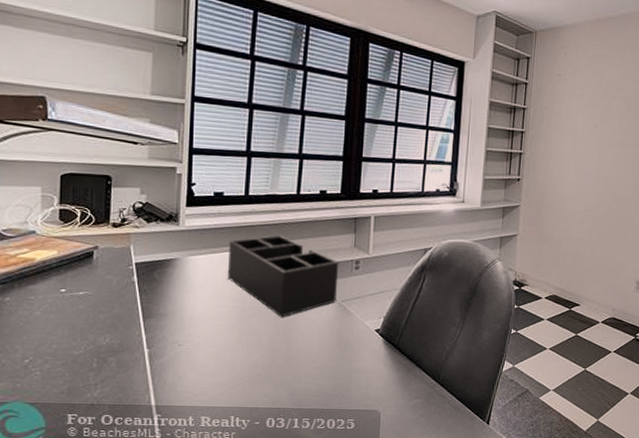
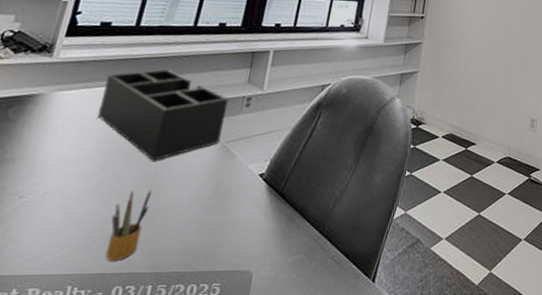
pencil box: none [255,341,285,398] -> present [105,189,152,261]

